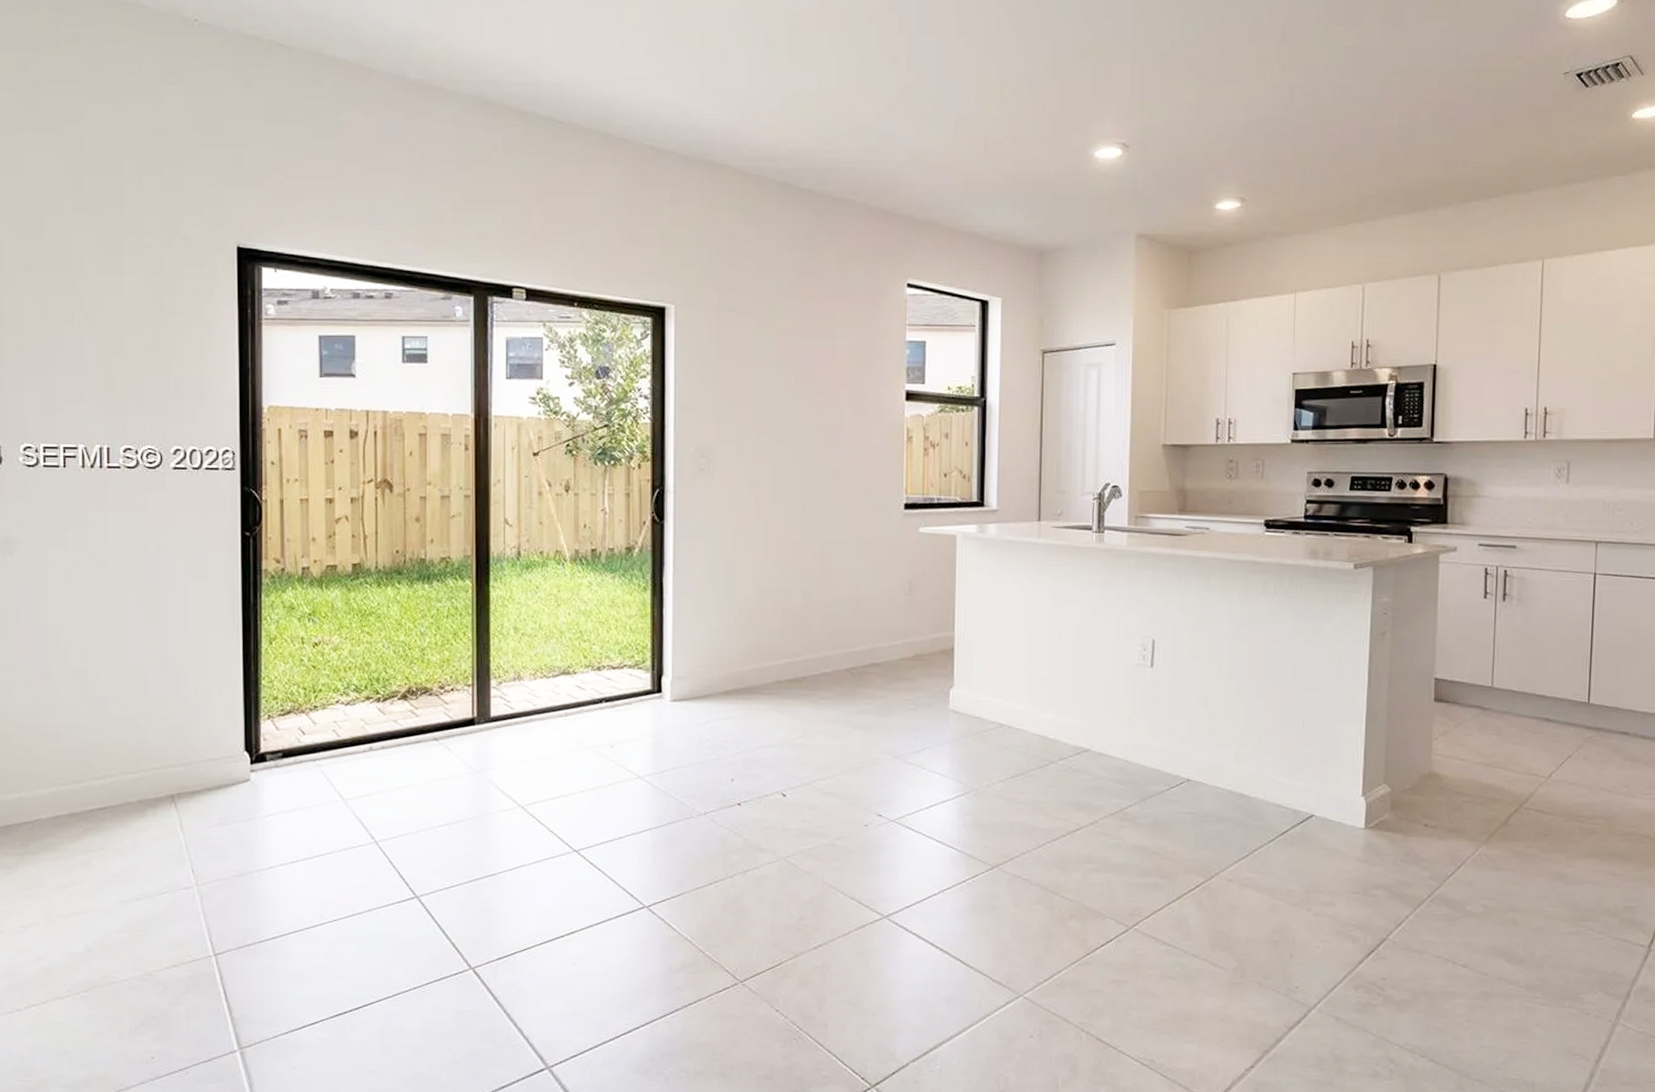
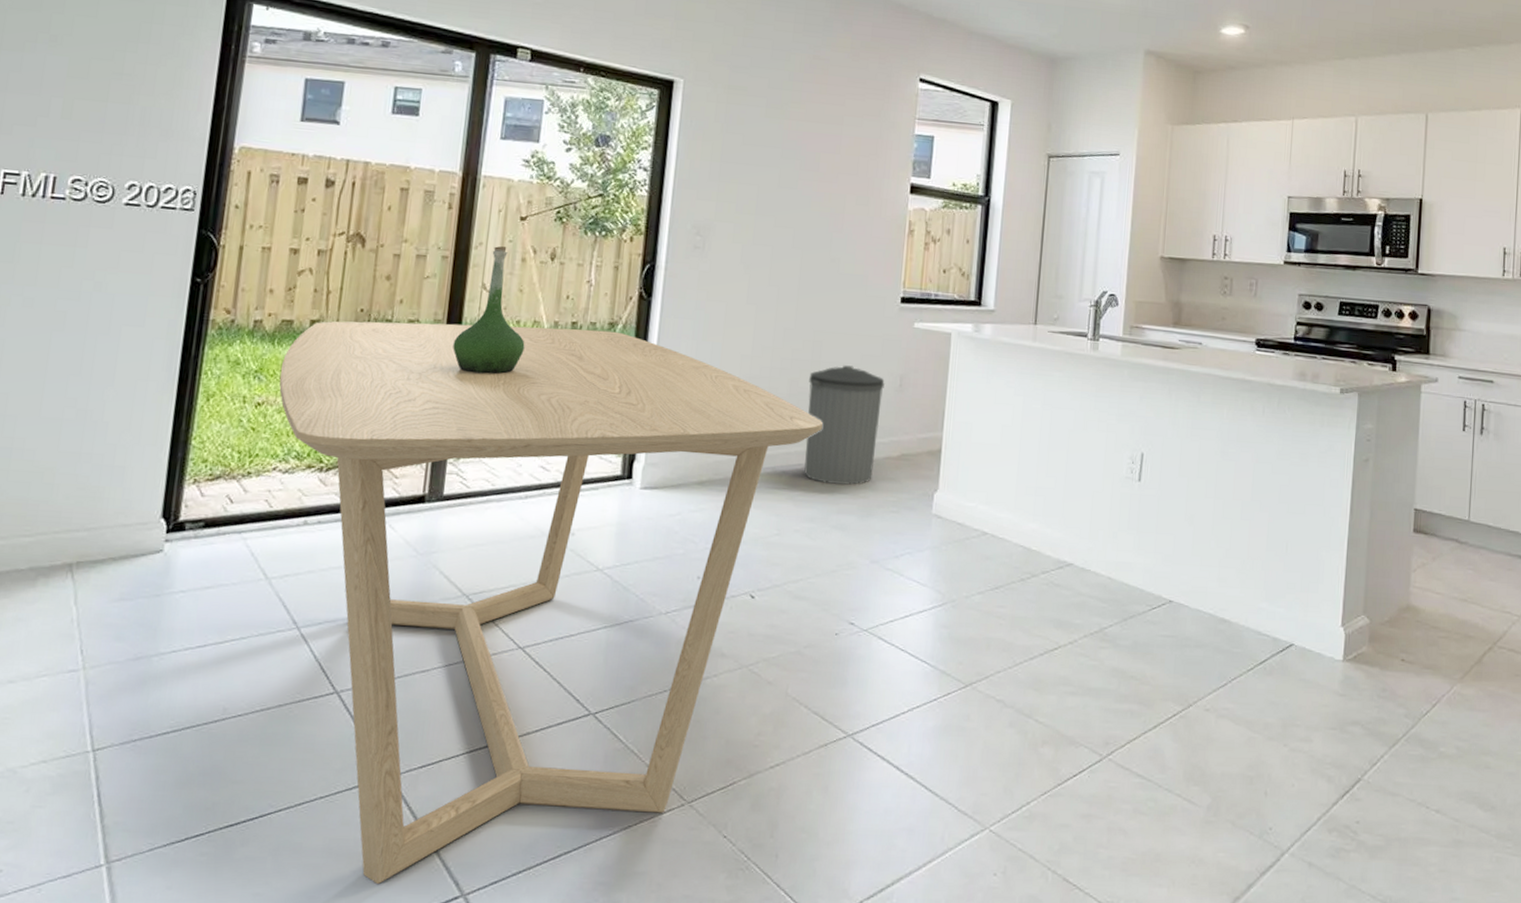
dining table: none [331,555,837,1061] -> present [279,320,823,885]
vase: none [484,482,550,603] -> present [453,246,525,374]
trash can: none [821,573,894,688] -> present [803,365,885,486]

